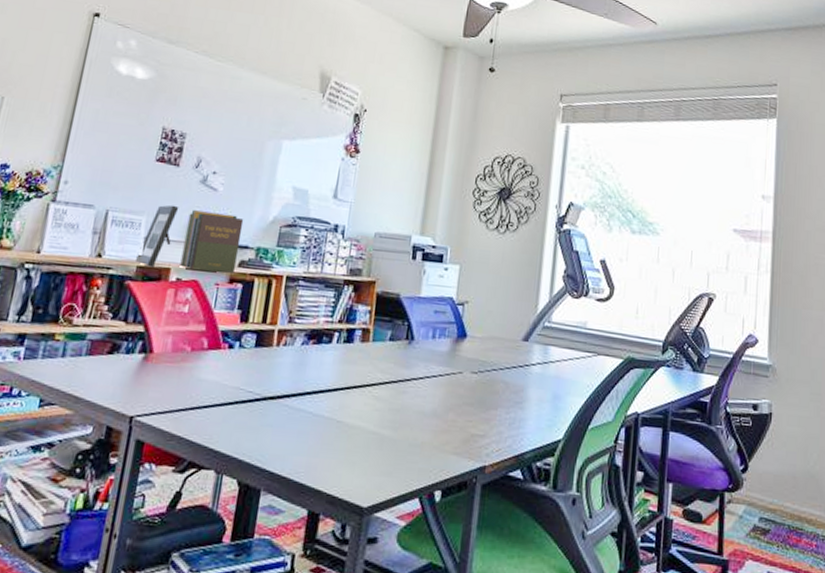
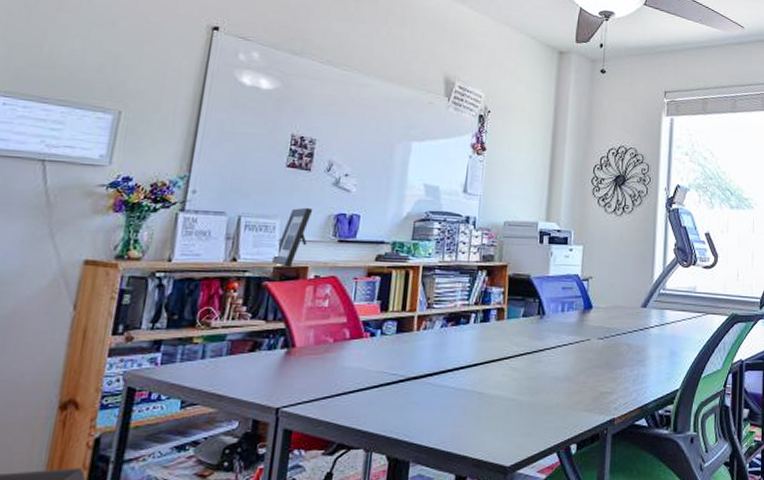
books: present [180,210,244,273] -> none [317,211,379,268]

